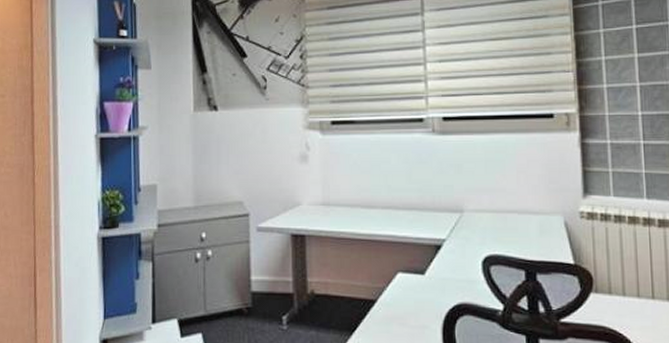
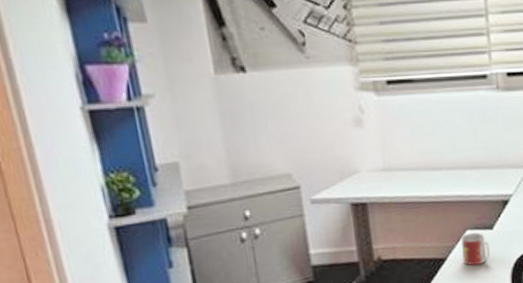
mug: none [391,274,421,312] -> present [460,231,490,266]

